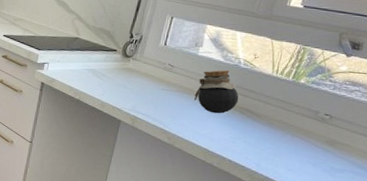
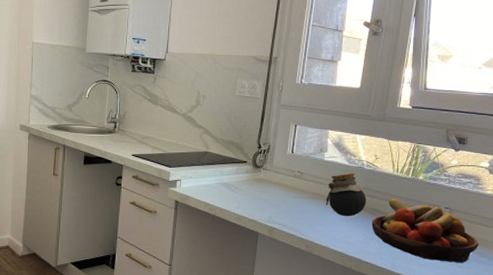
fruit bowl: none [240,98,358,172] -> present [371,197,479,263]

